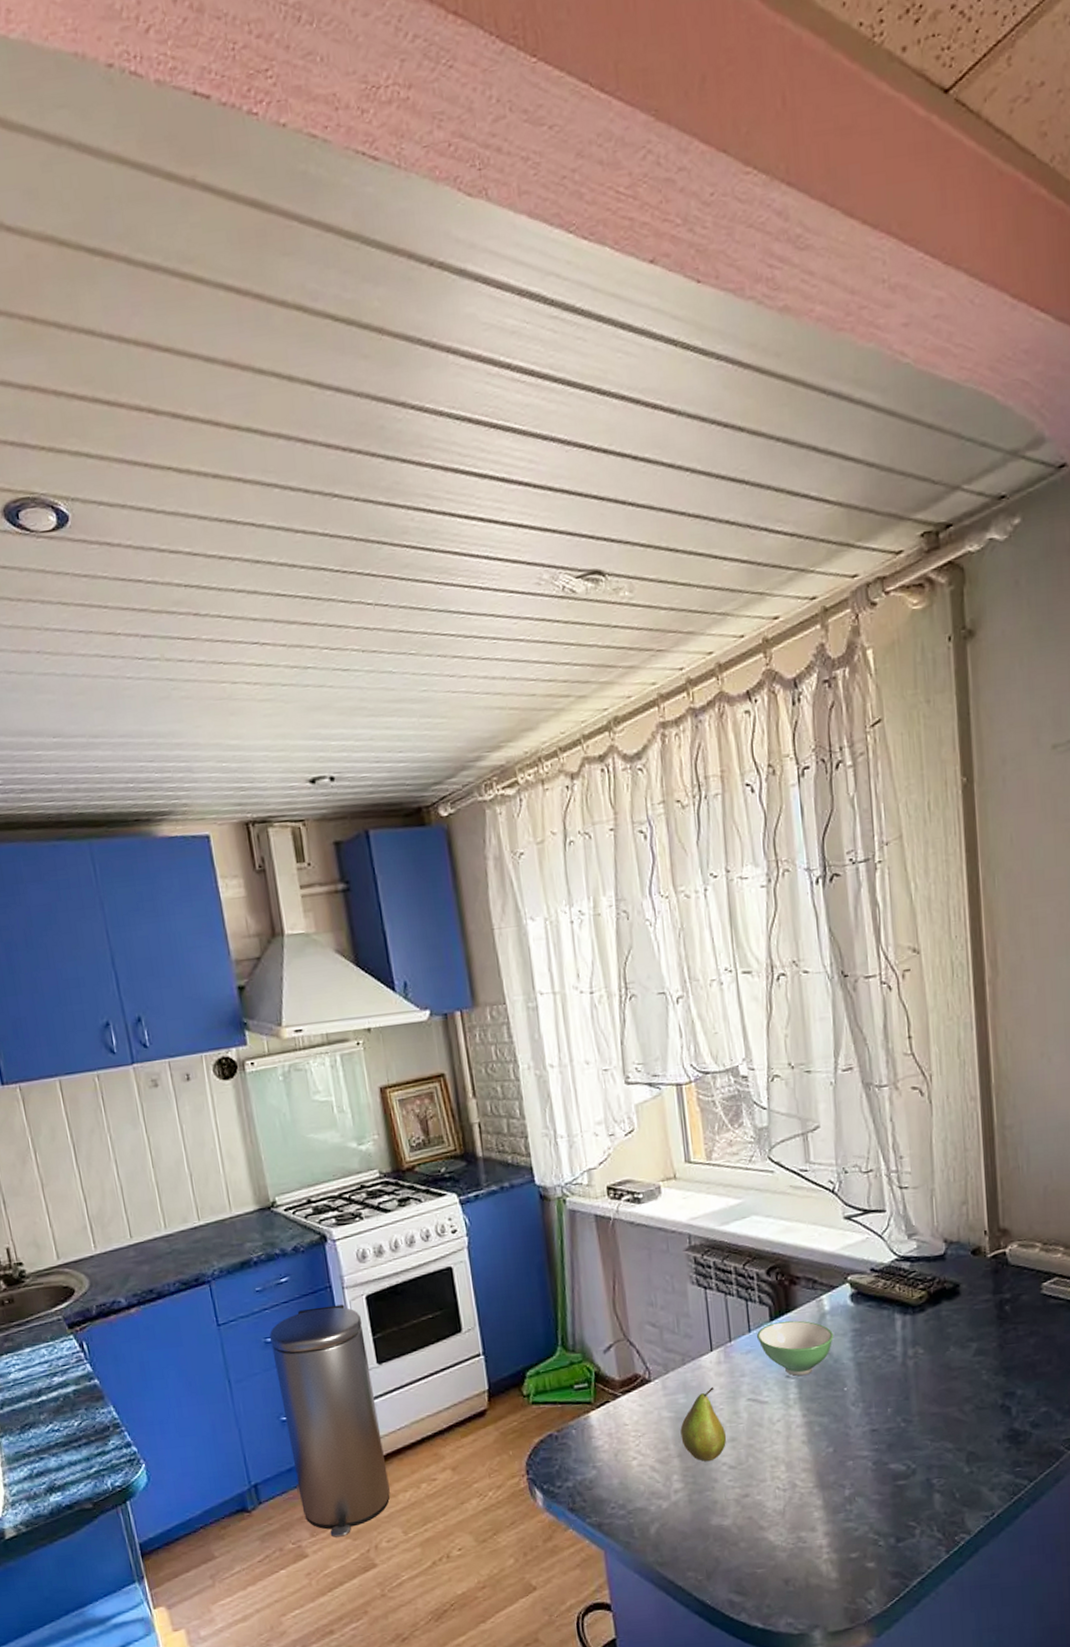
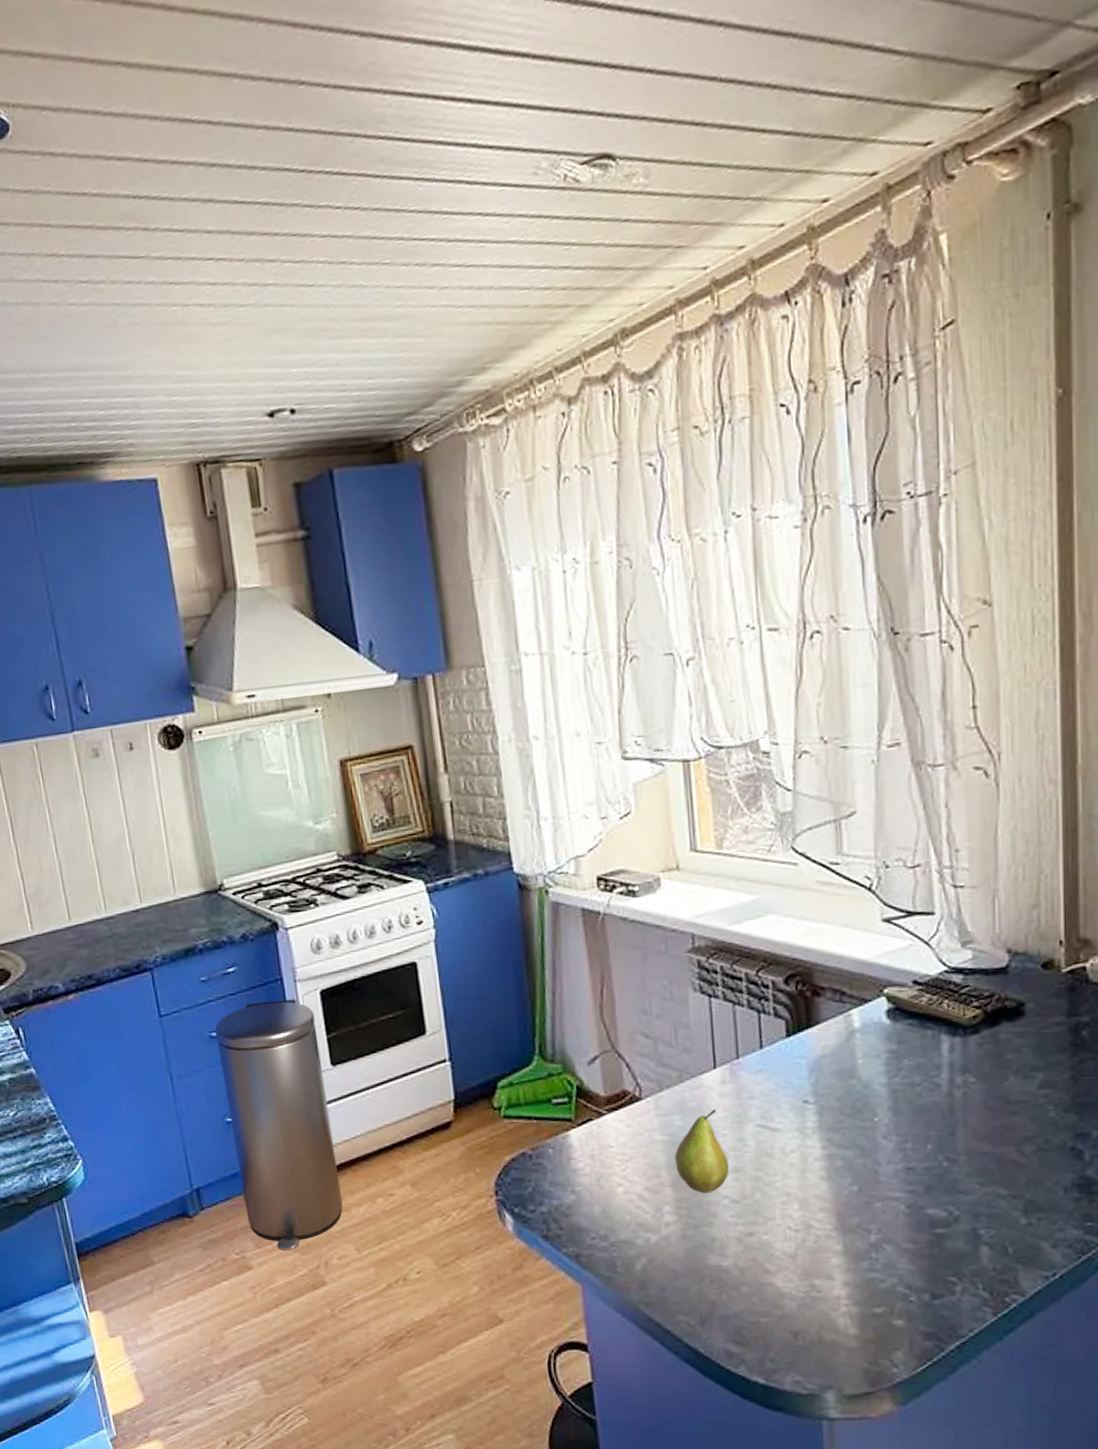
bowl: present [757,1320,833,1376] -> none [770,1037,863,1102]

